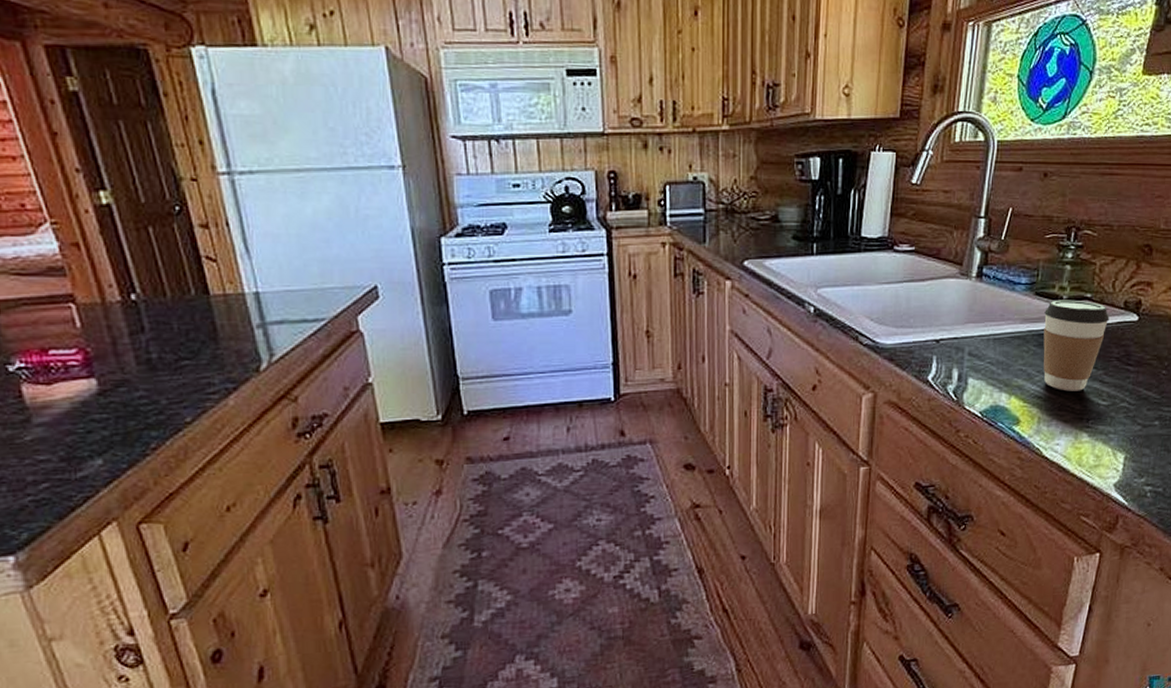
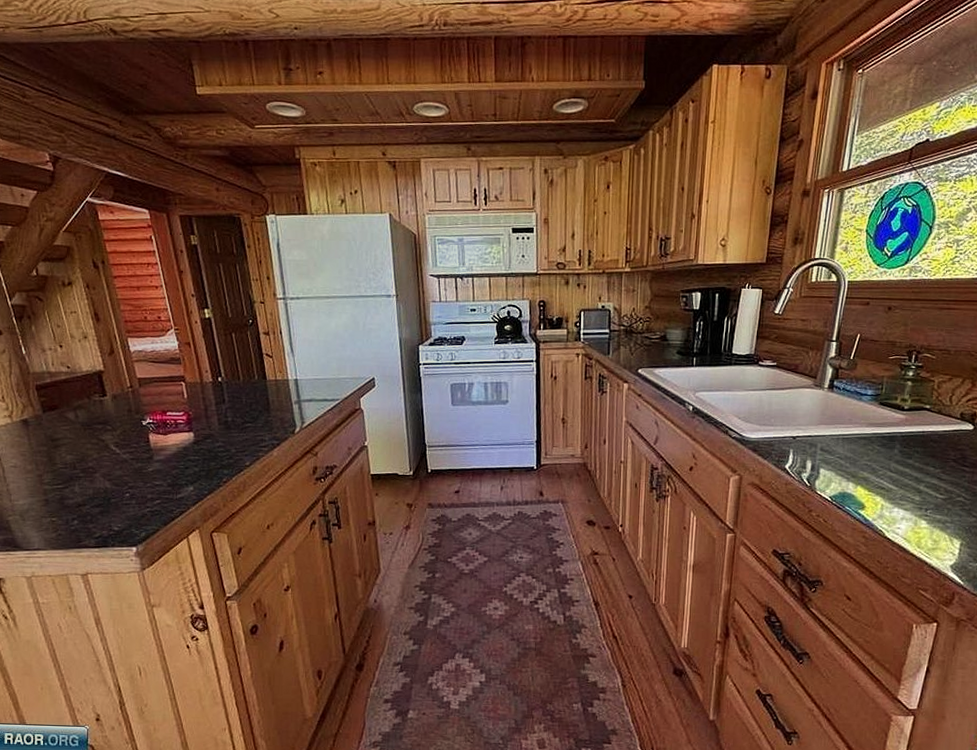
coffee cup: present [1043,300,1109,392] -> none [886,409,947,485]

